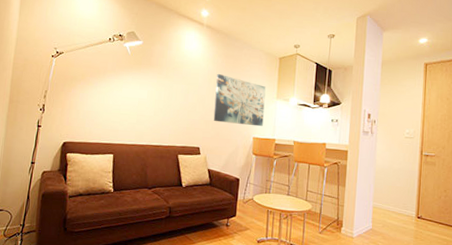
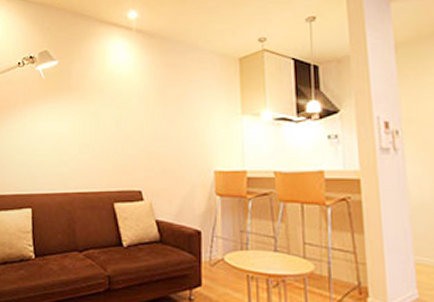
wall art: present [213,73,266,127] -> none [156,89,227,155]

